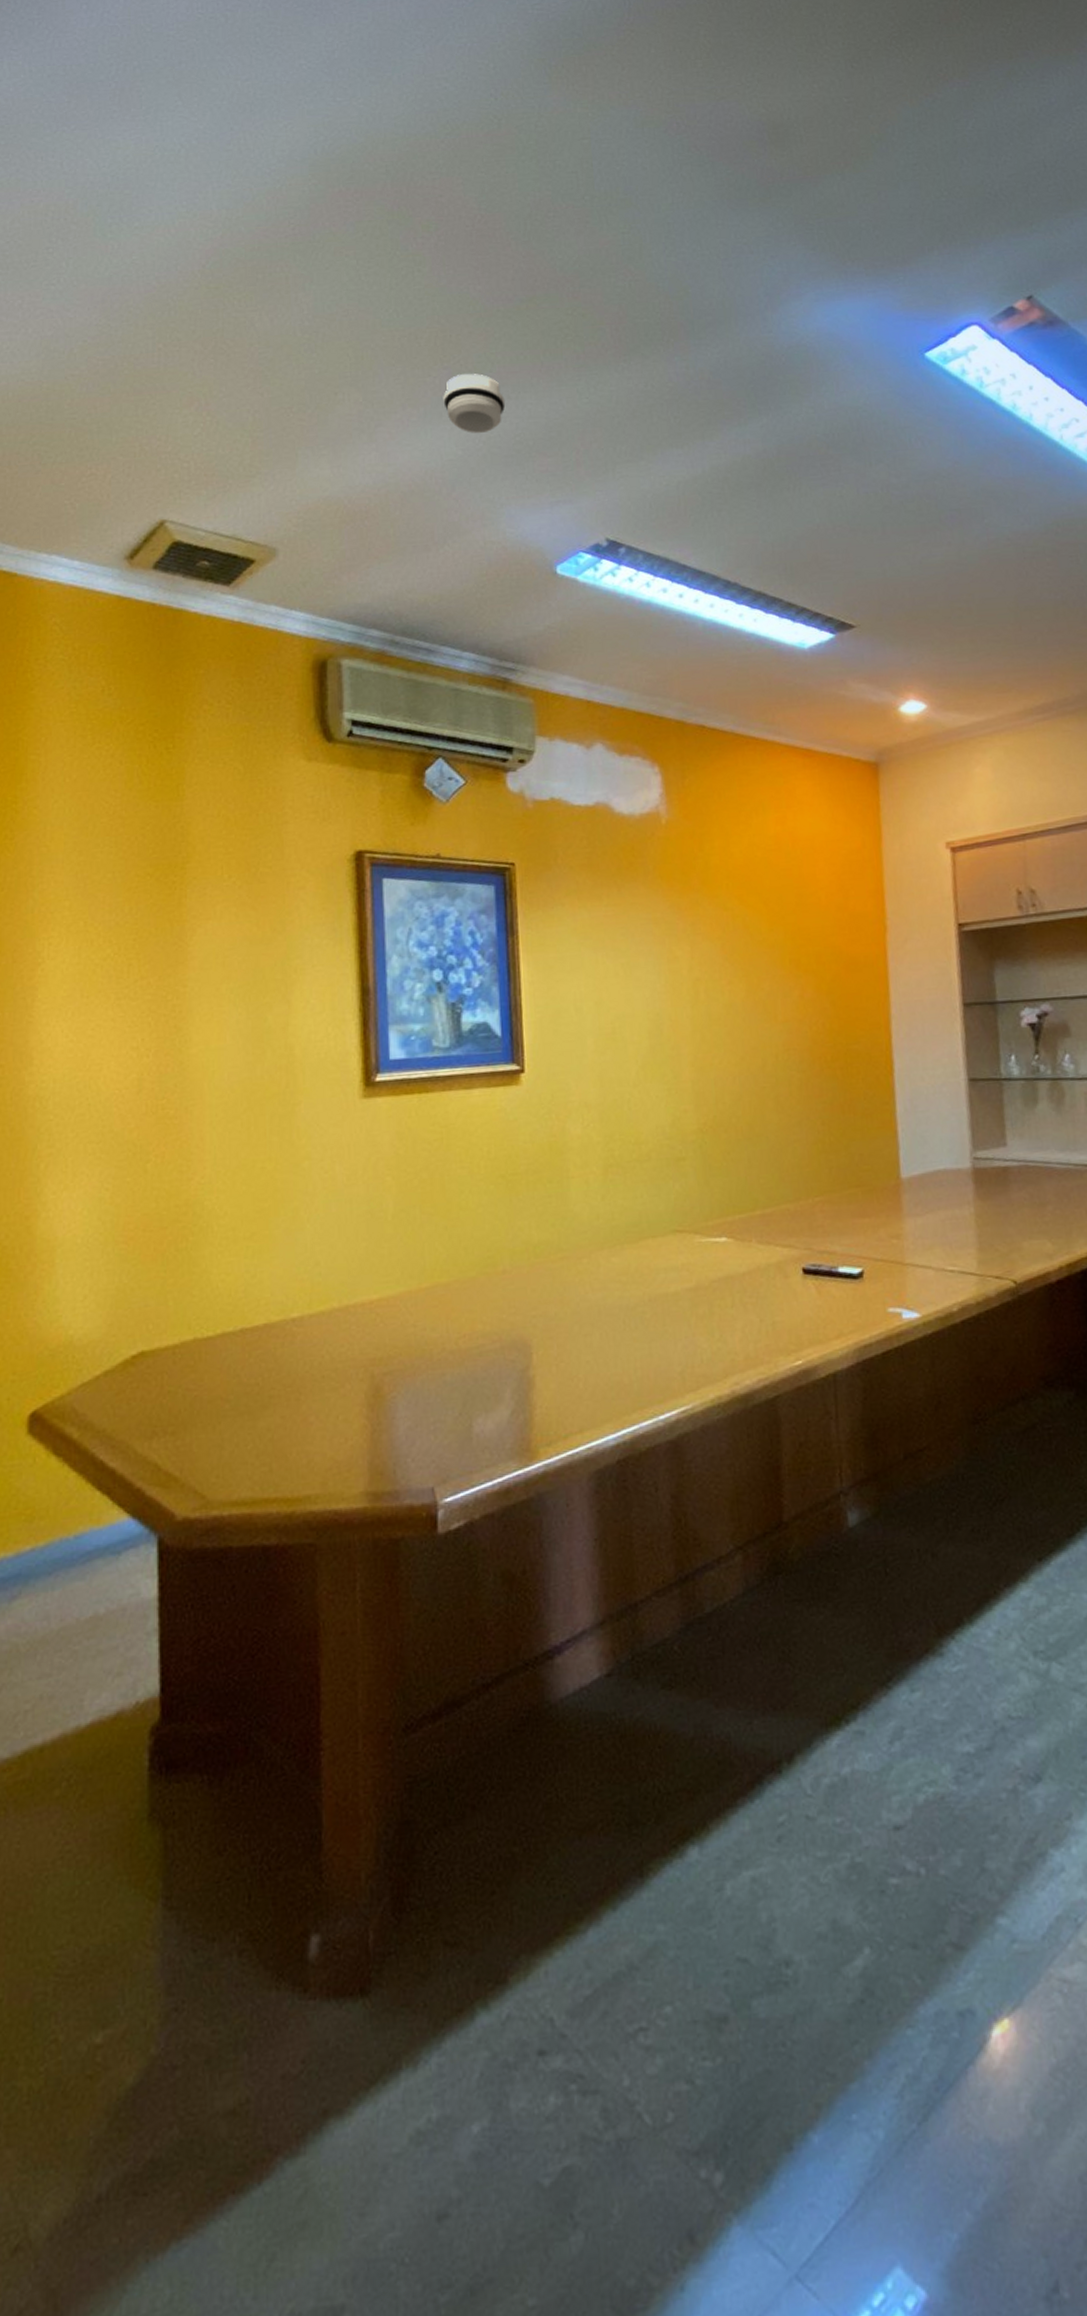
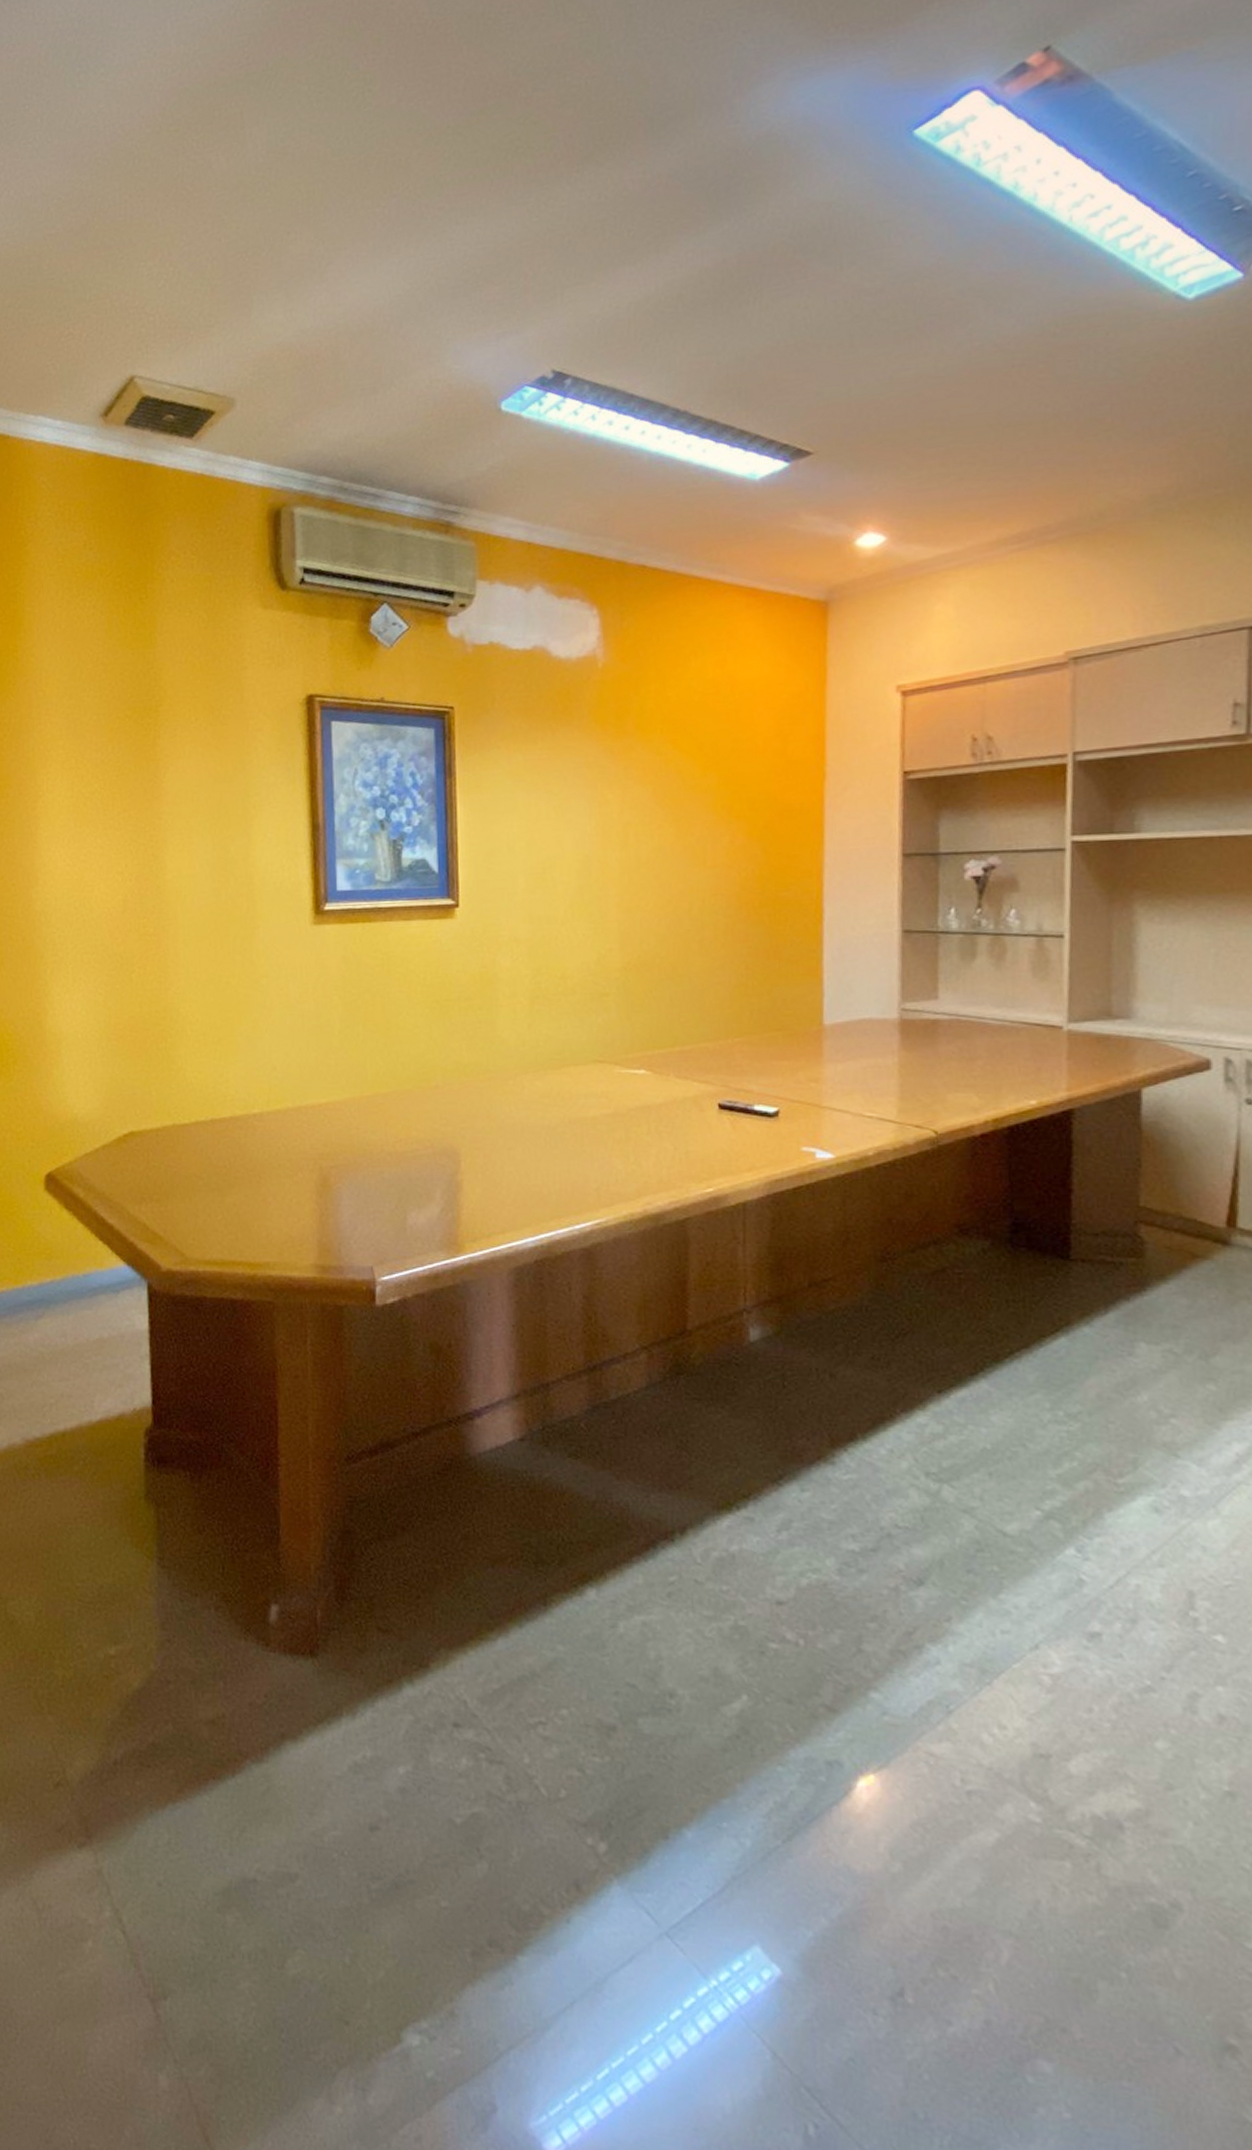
smoke detector: present [443,373,506,434] -> none [392,199,454,265]

